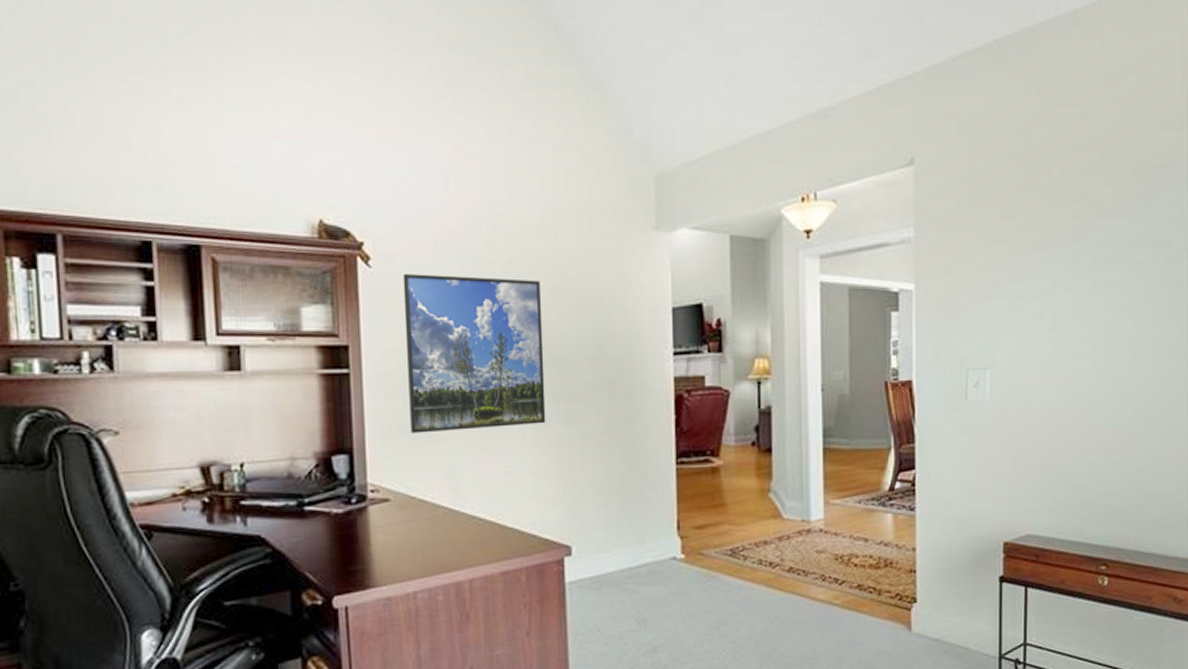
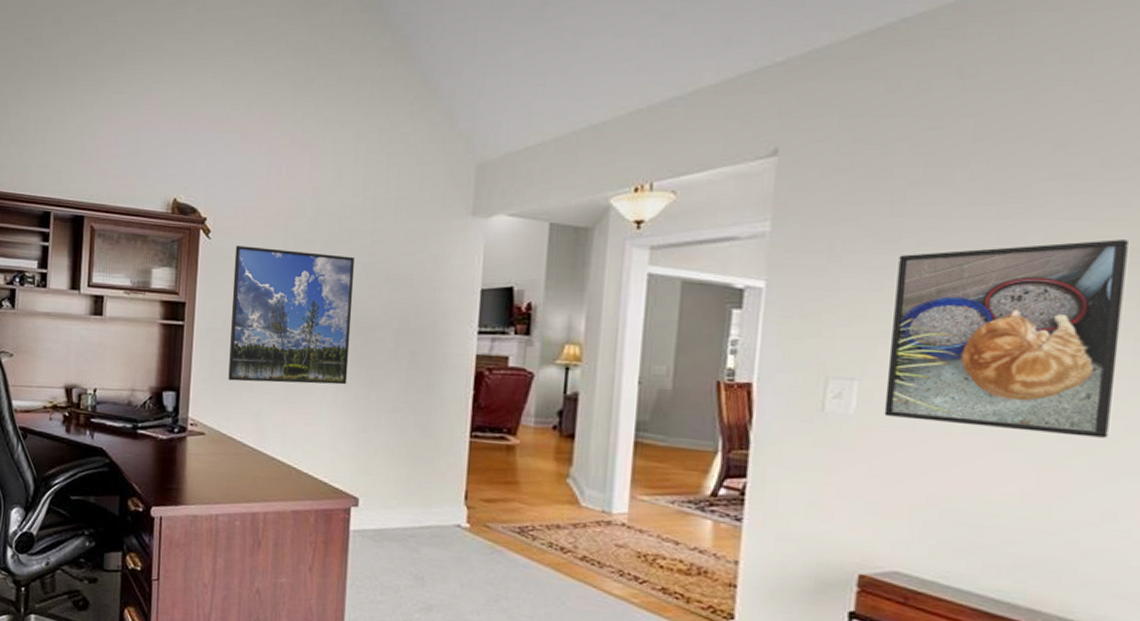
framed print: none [1009,234,1154,400] -> present [884,239,1128,438]

